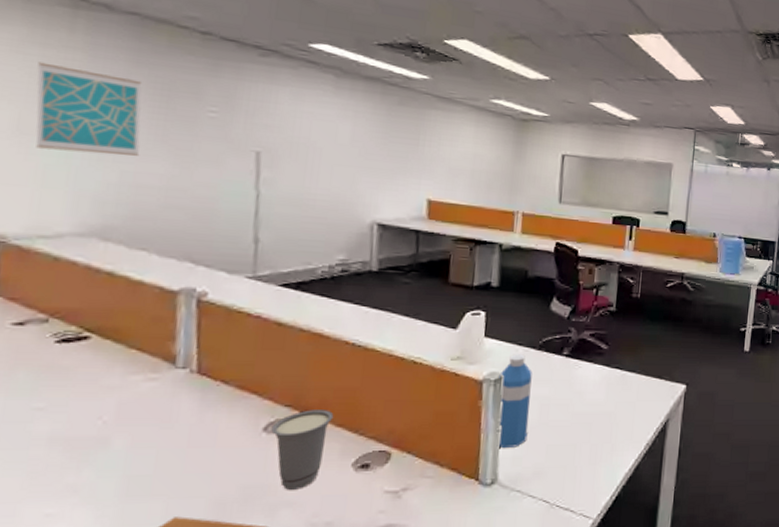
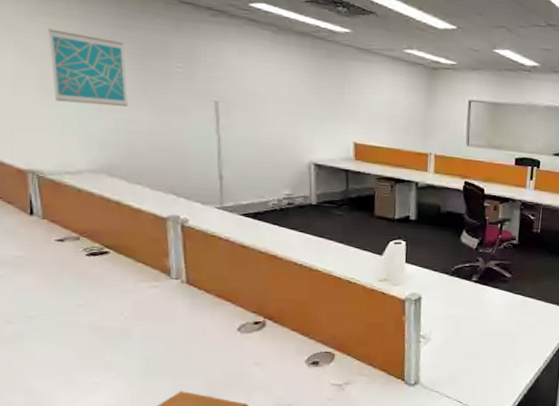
cup: present [271,410,334,490] -> none [243,316,289,378]
water bottle: present [496,354,532,449] -> none [418,278,446,357]

